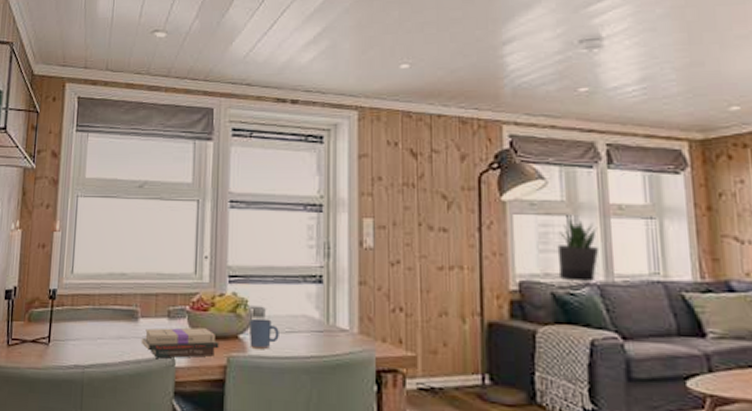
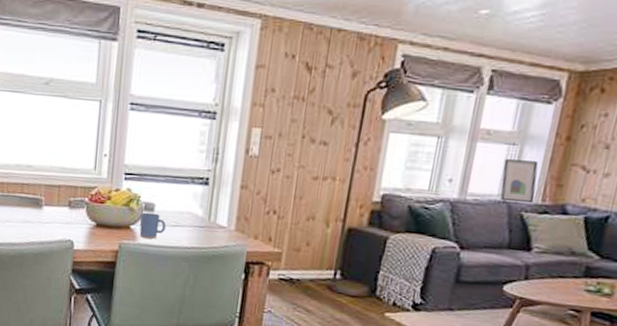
books: present [141,327,219,358] -> none [44,215,113,243]
planter: present [557,217,599,283] -> none [418,138,464,199]
picture frame: none [646,235,692,282] -> present [500,159,539,204]

